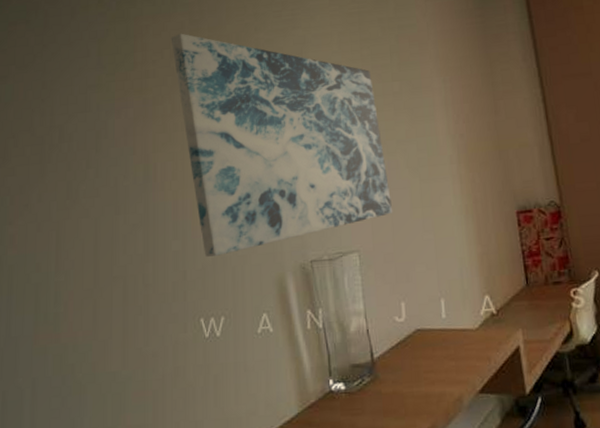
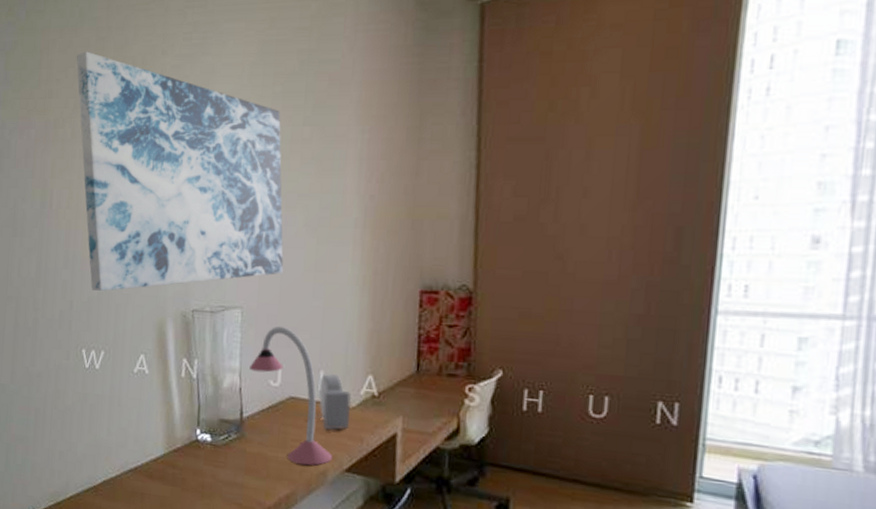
desk lamp: none [374,262,466,396] -> present [249,326,333,466]
alarm clock: none [441,299,475,356] -> present [319,373,352,430]

